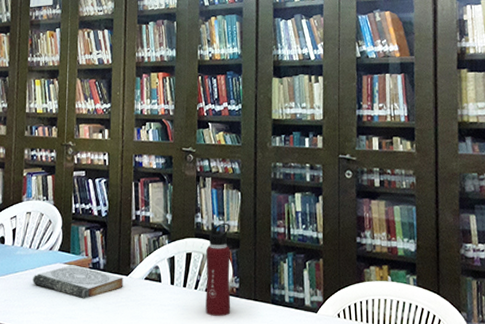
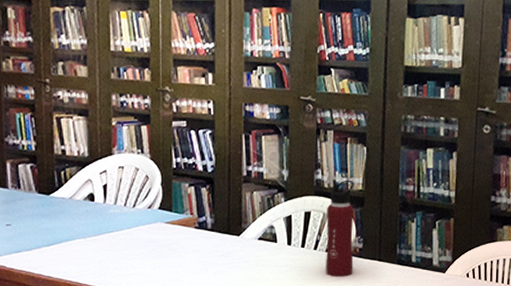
book: present [33,265,123,299] -> none [130,224,234,260]

